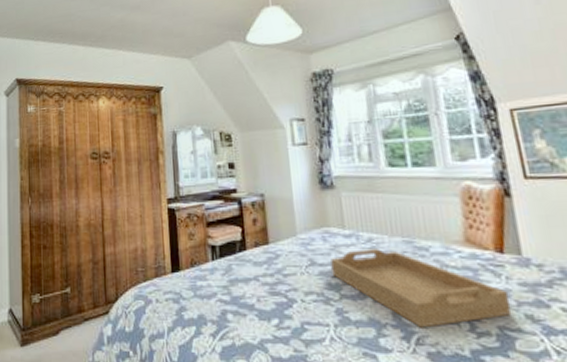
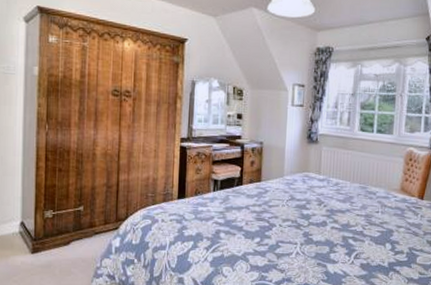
serving tray: present [330,249,512,328] -> none [305,190,420,248]

